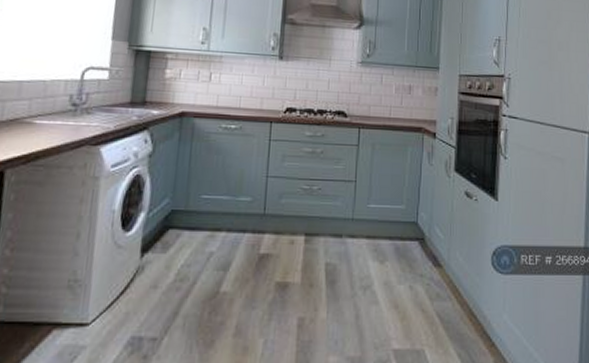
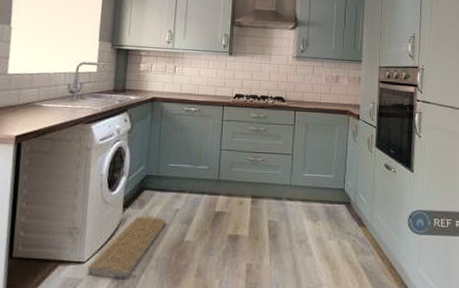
woven basket: none [92,261,198,341] -> present [87,215,167,277]

